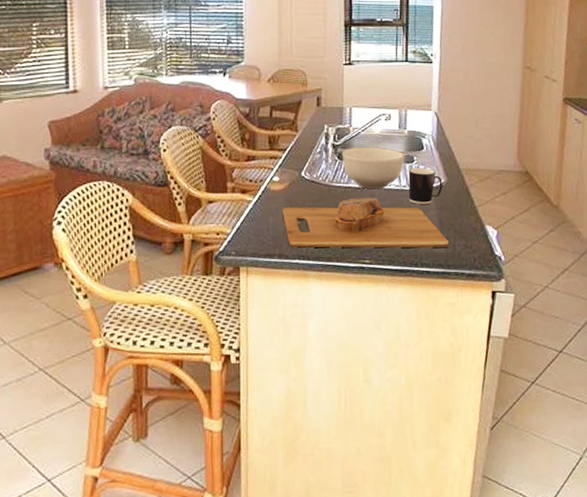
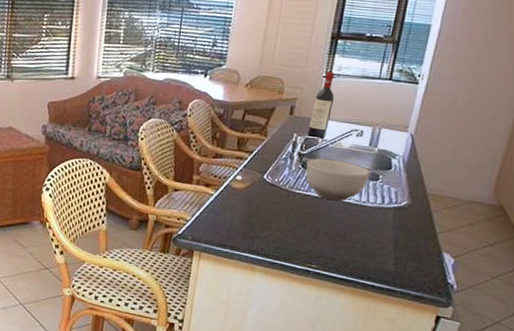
cutting board: present [282,197,450,248] -> none [239,205,401,266]
wine bottle: none [338,58,358,128] -> present [307,71,335,140]
mug: present [408,167,443,205] -> none [366,185,405,223]

